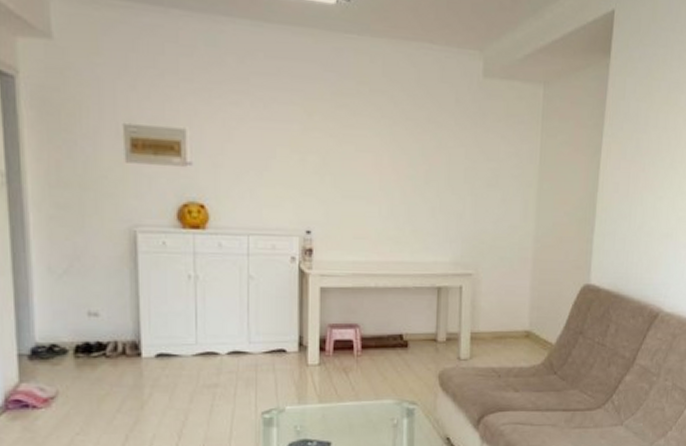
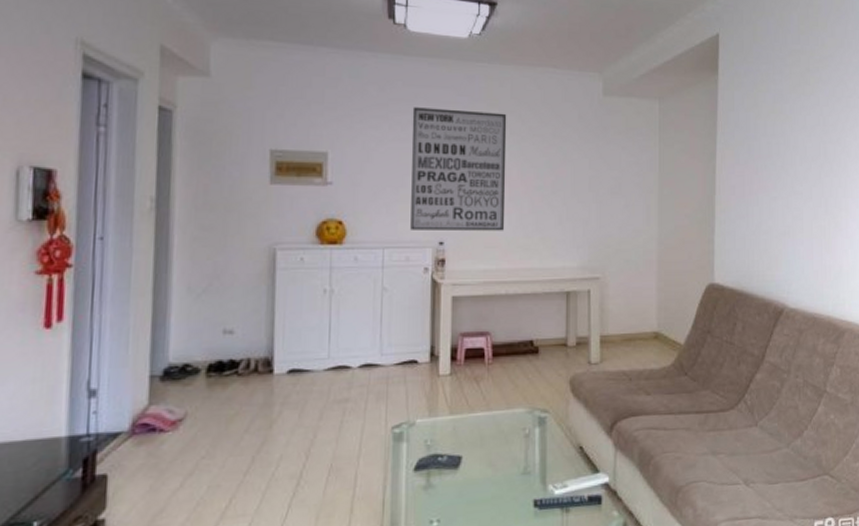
wall art: none [275,82,378,222] -> present [410,107,507,231]

